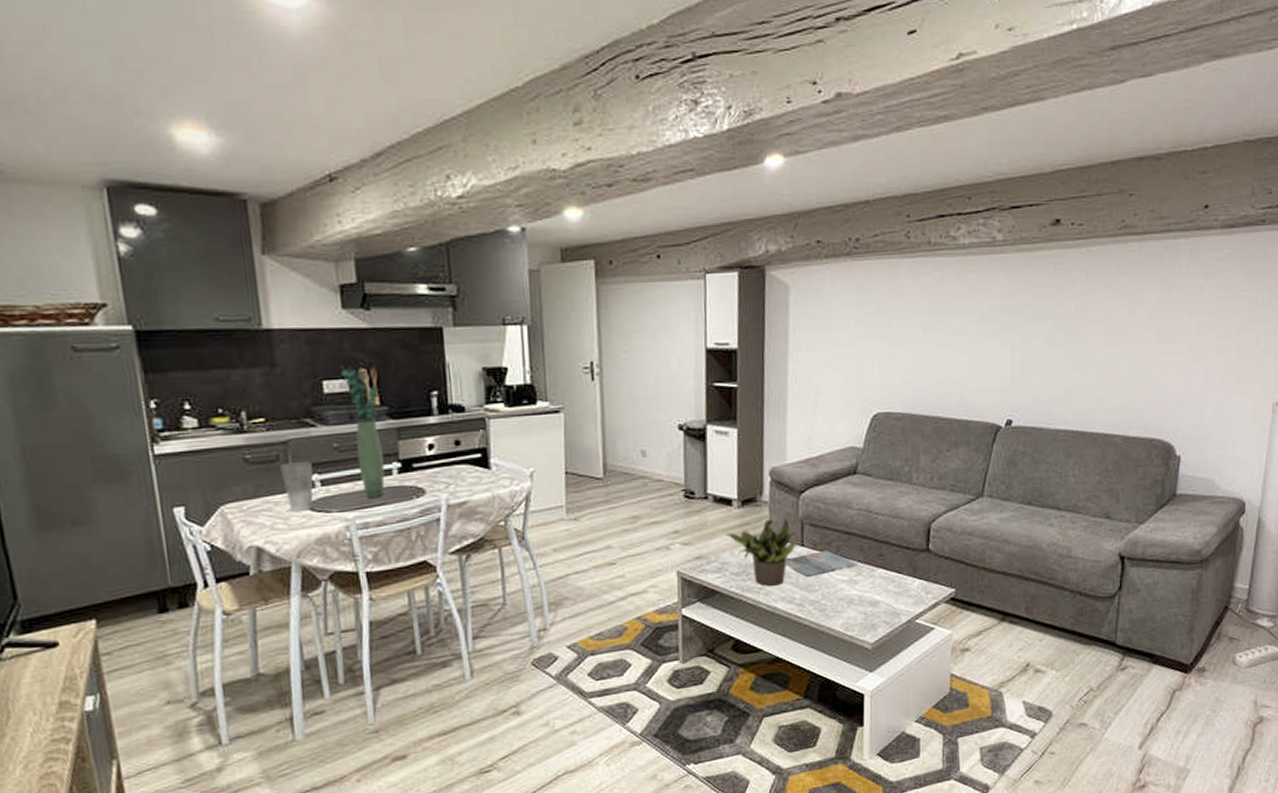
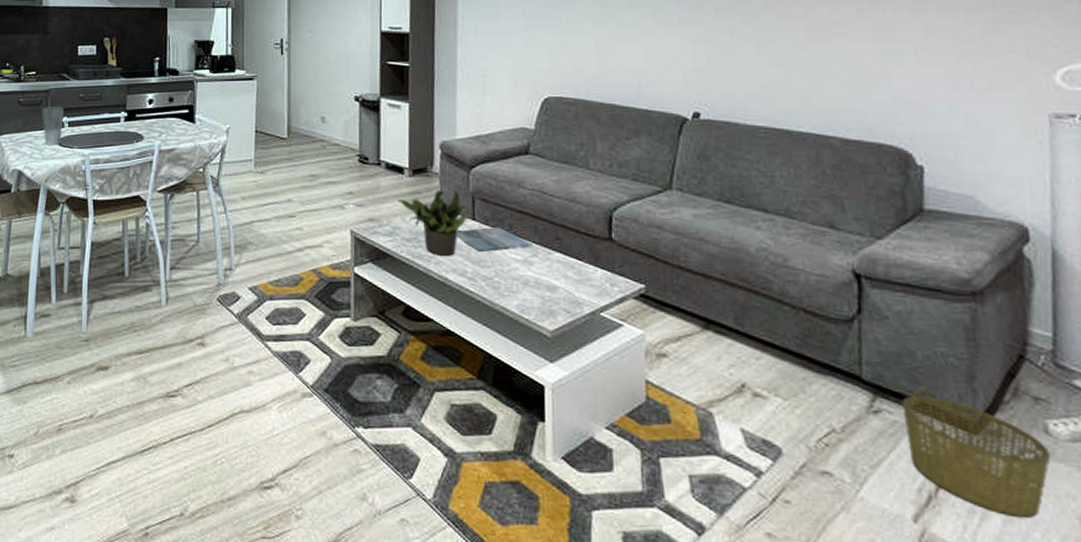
vase: present [340,364,385,499] -> none [92,34,117,140]
basket: none [1142,642,1234,731] -> present [901,386,1051,518]

